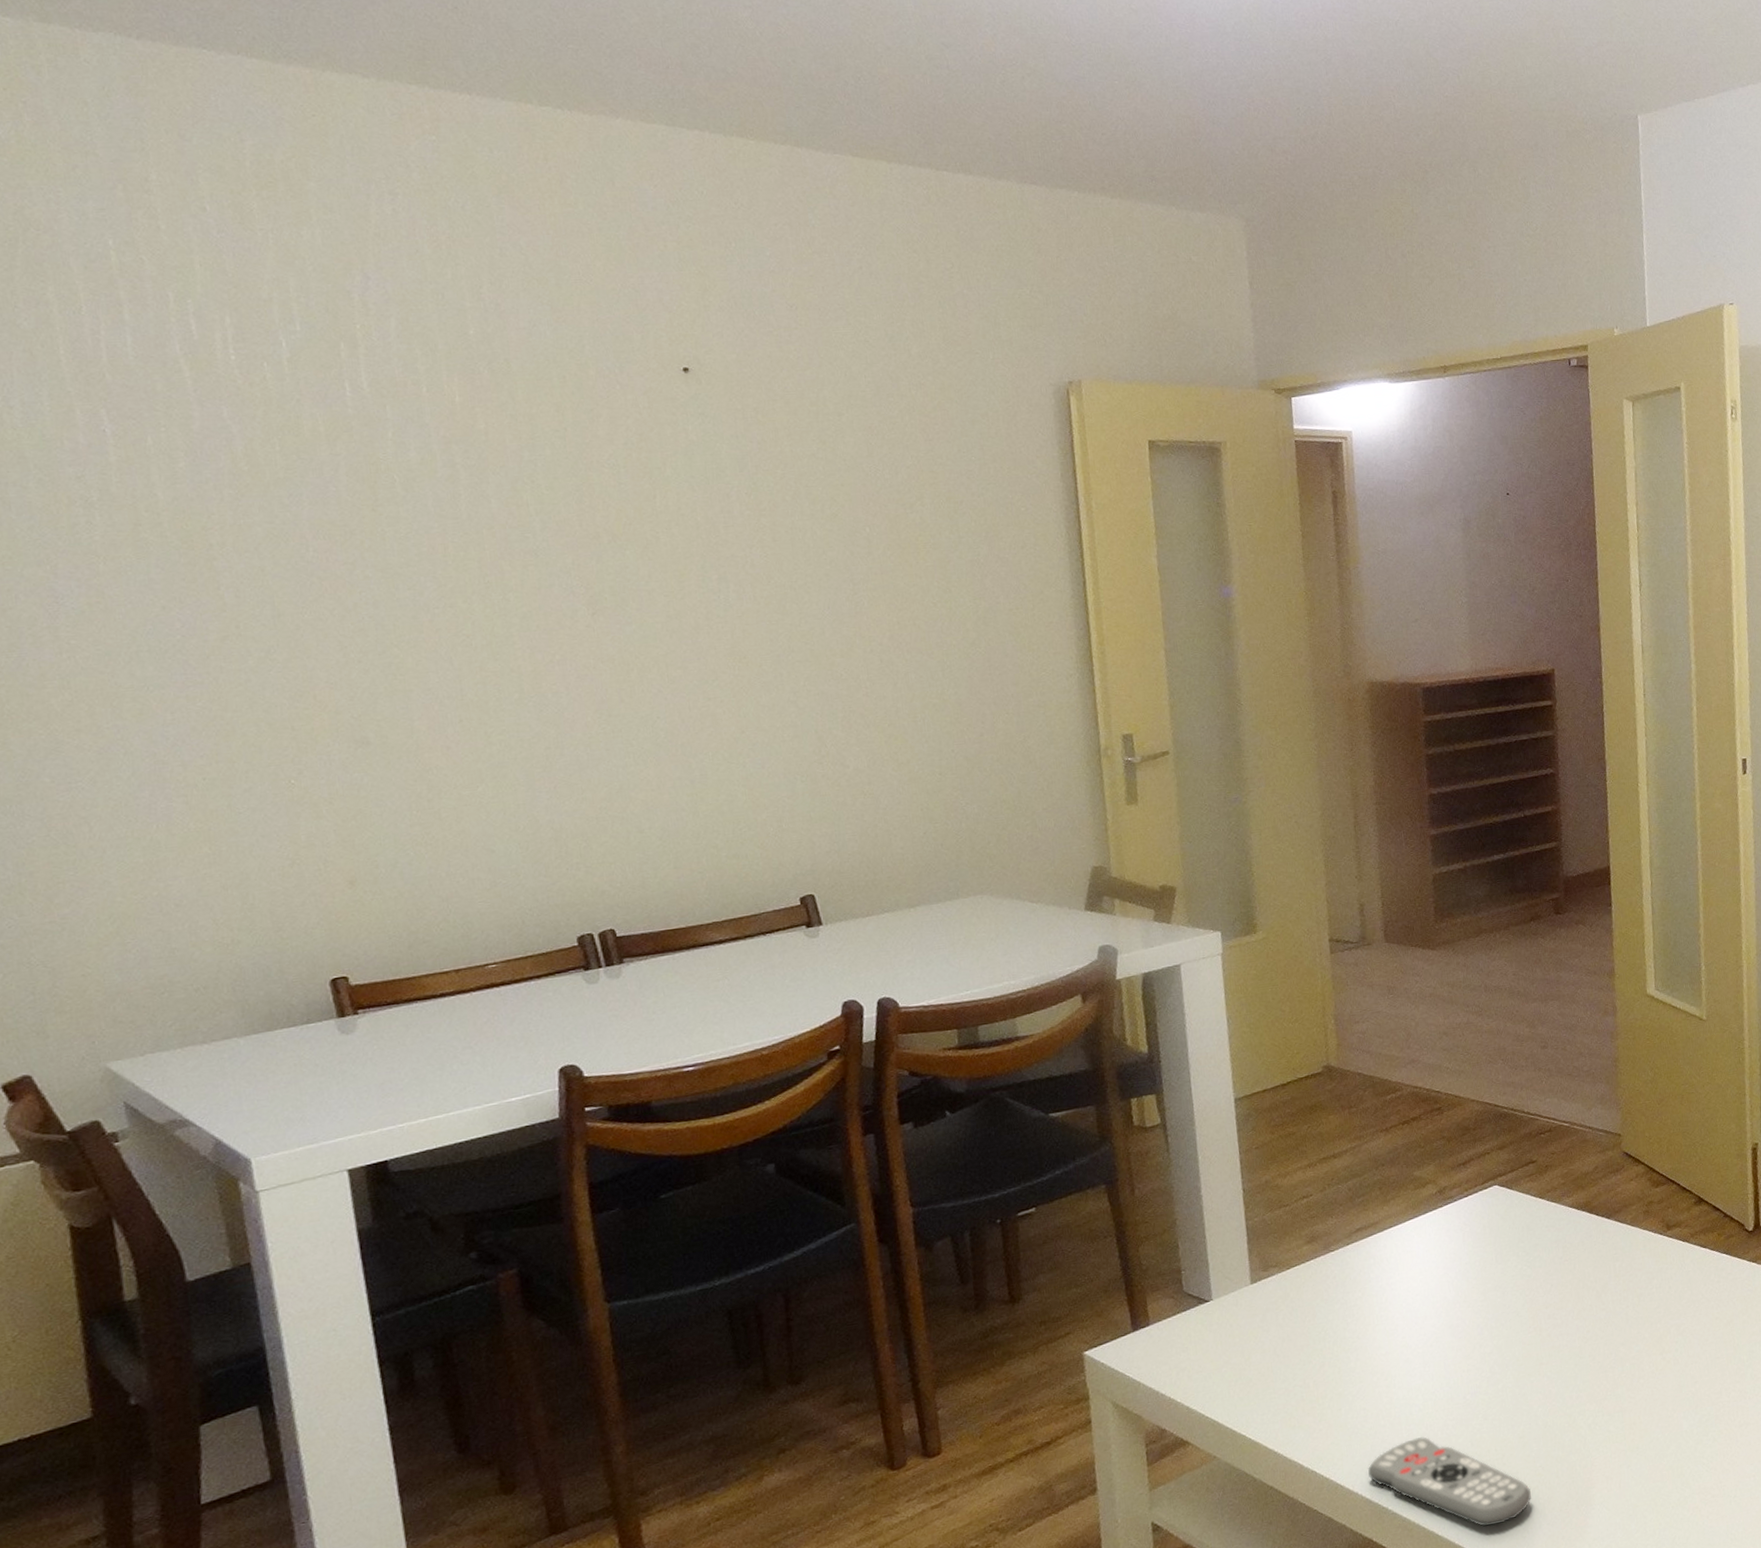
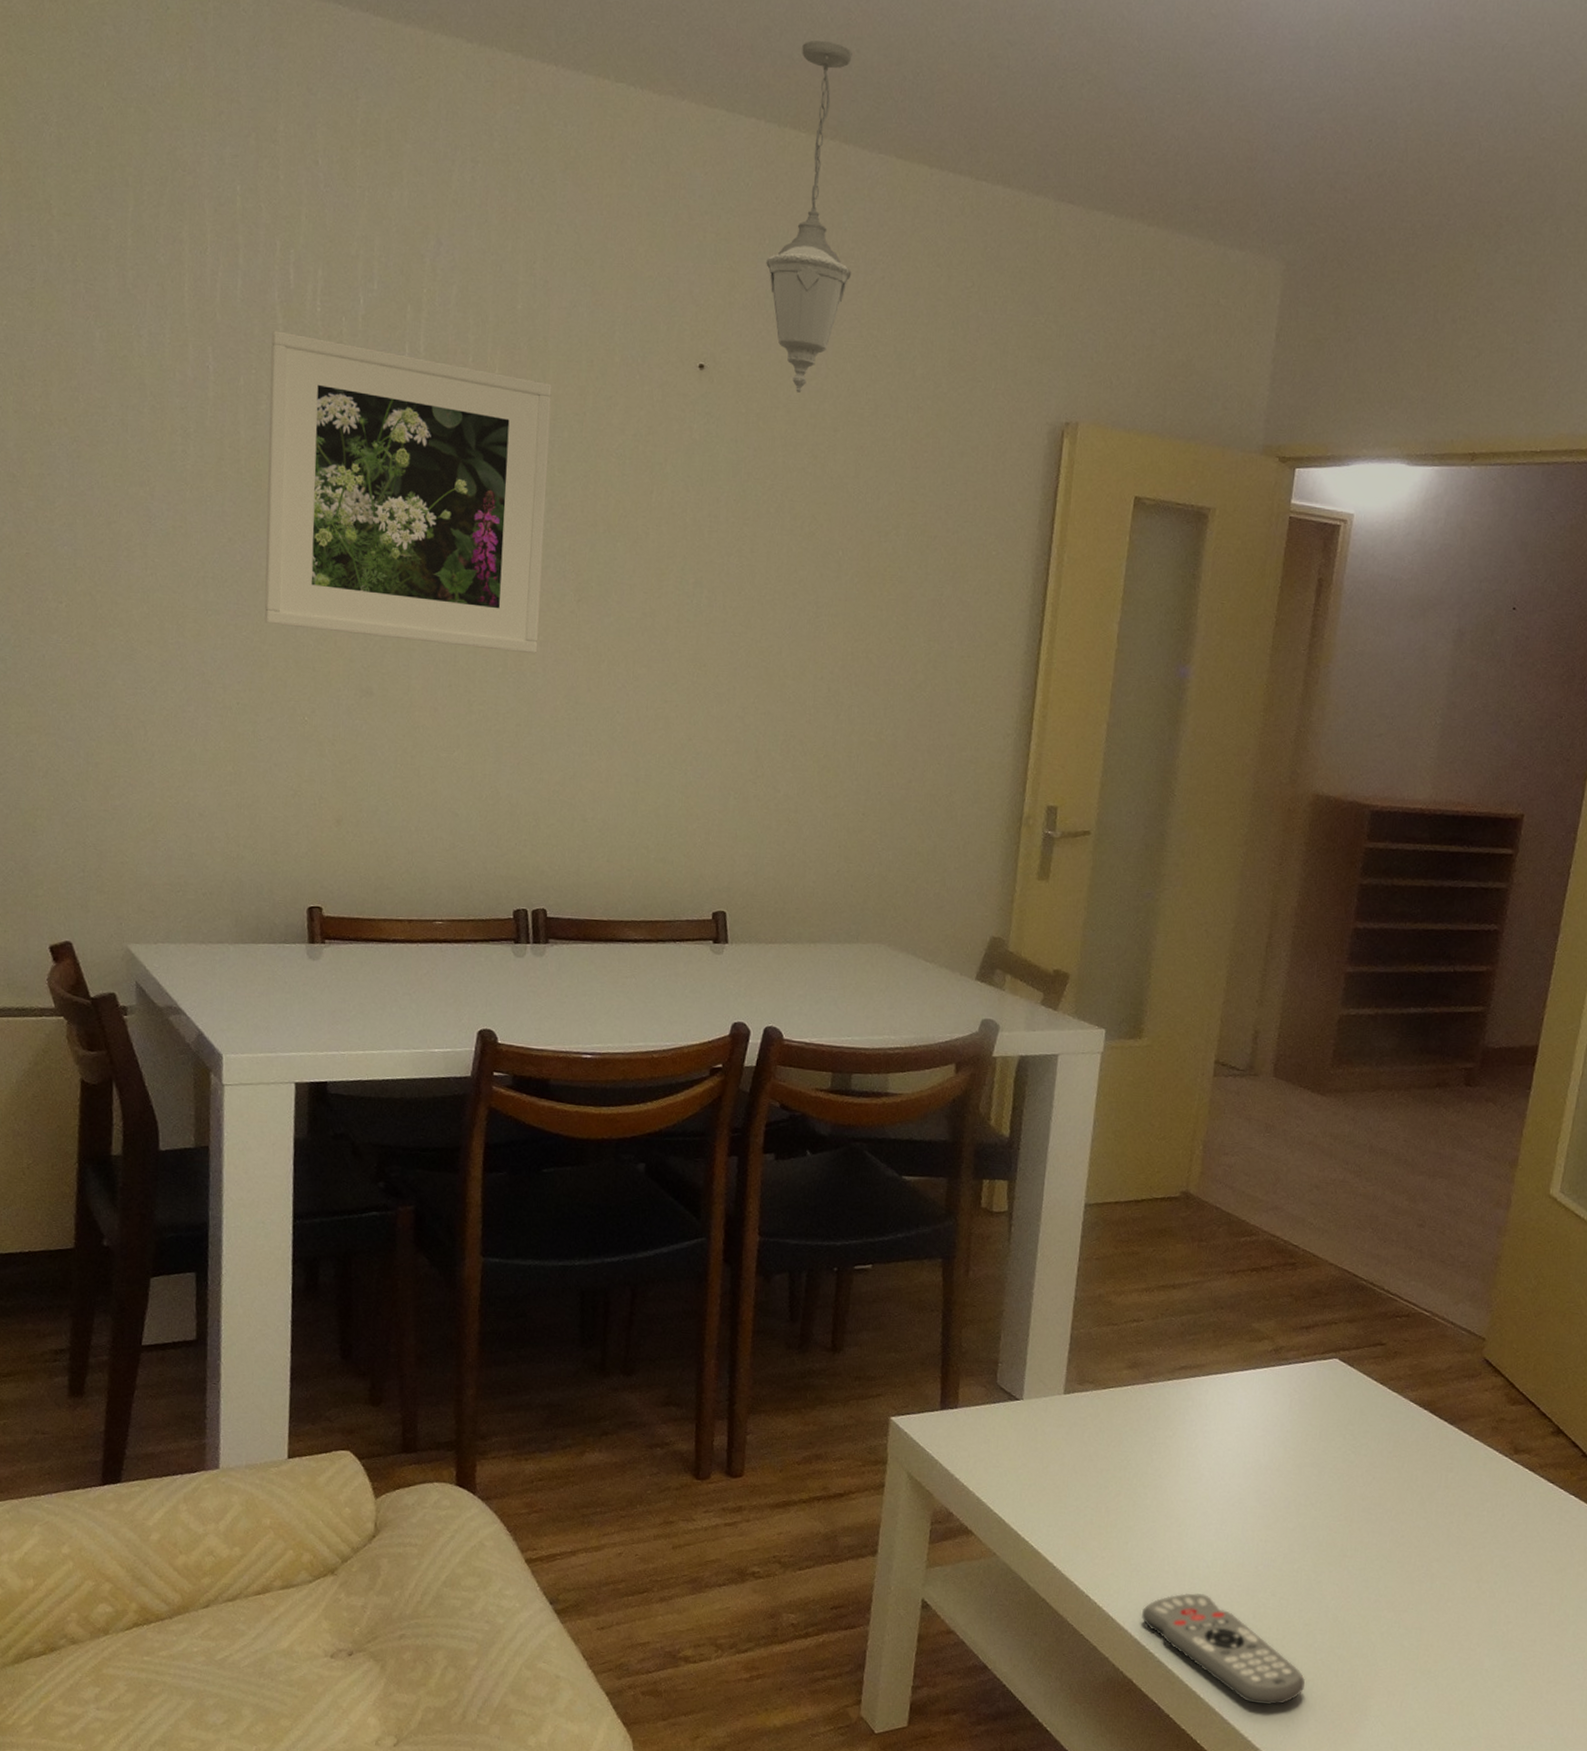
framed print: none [178,384,556,690] -> present [264,331,552,654]
pendant light: none [735,54,828,383] -> present [766,41,852,393]

